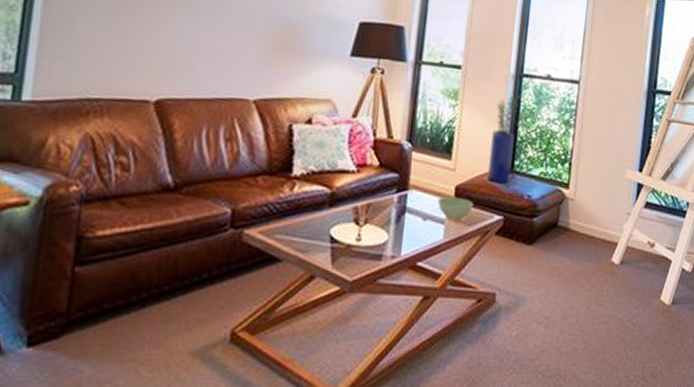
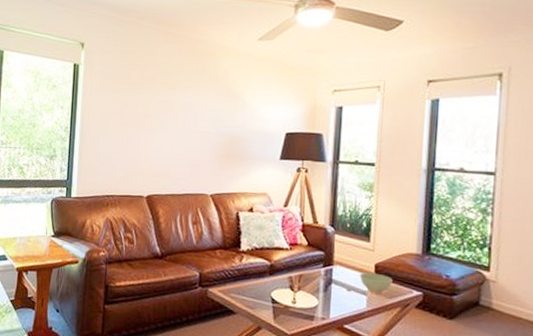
vase: present [488,91,520,184] -> none [405,183,433,264]

